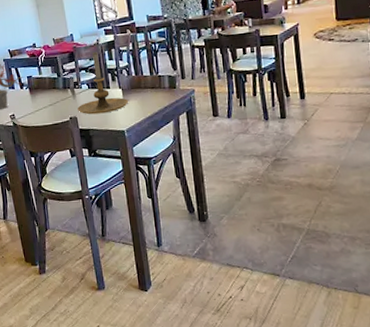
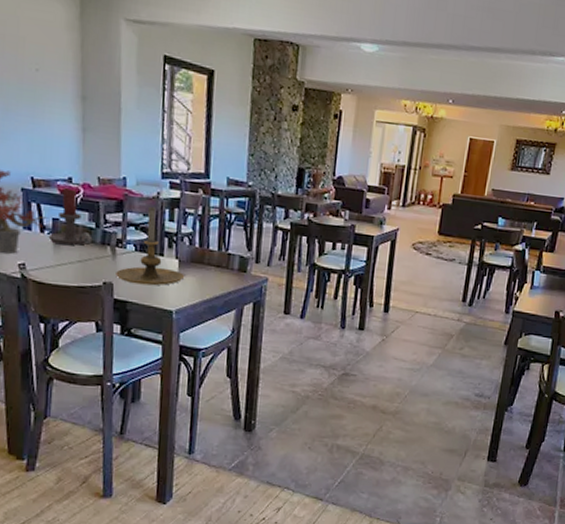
candle holder: none [26,52,57,95] -> present [48,188,93,245]

